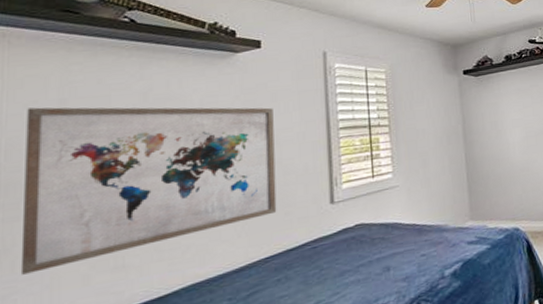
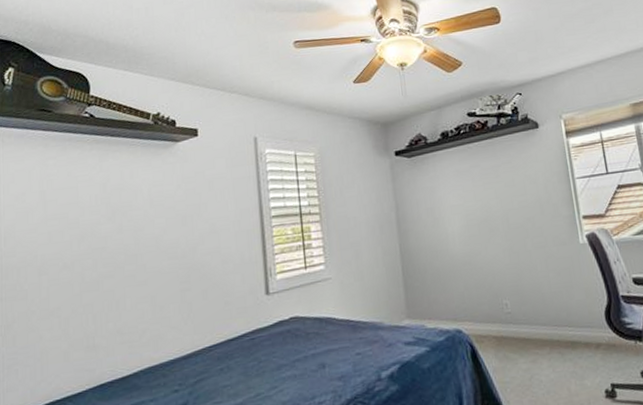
wall art: present [20,107,277,275] -> none [18,196,218,348]

